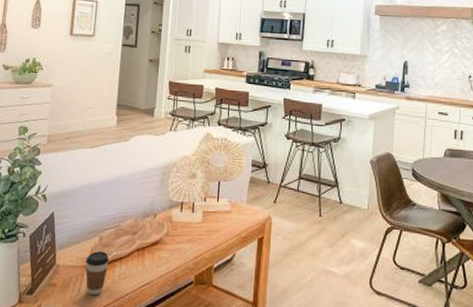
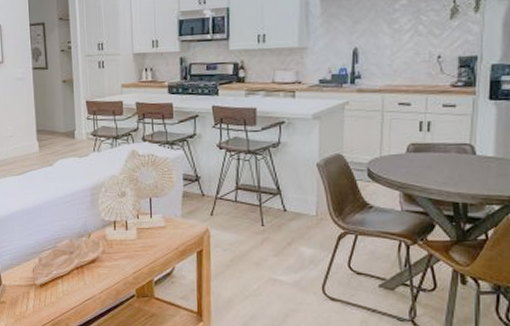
coffee cup: present [85,250,109,296] -> none [29,270,51,311]

